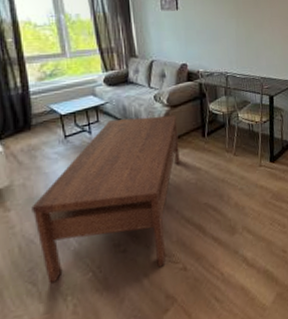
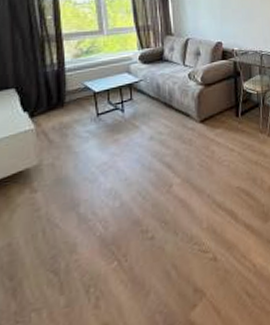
coffee table: present [31,115,180,284] -> none [59,94,213,273]

